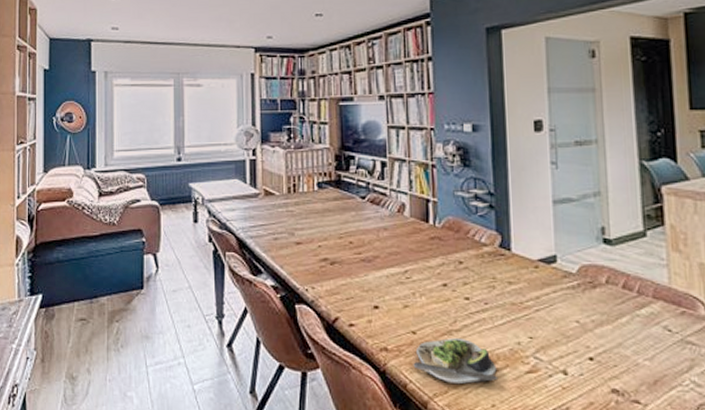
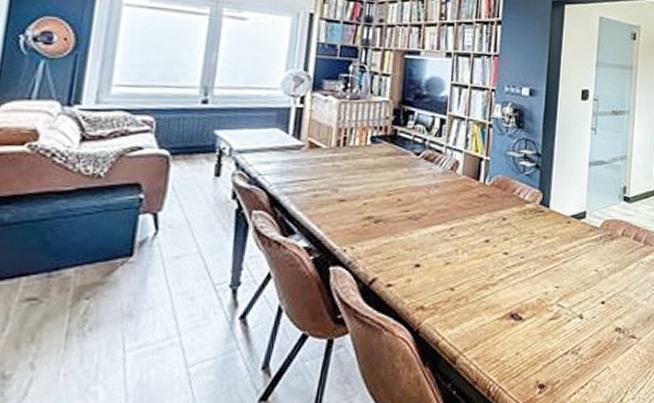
salad plate: present [413,337,499,385] -> none [447,291,525,337]

